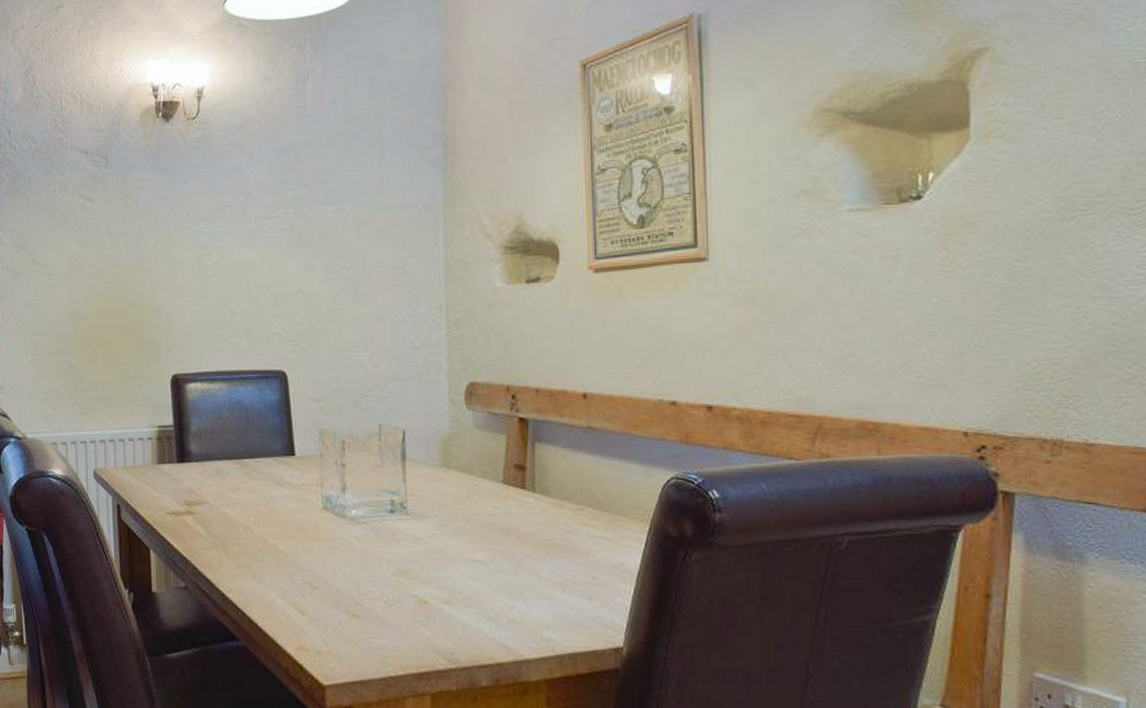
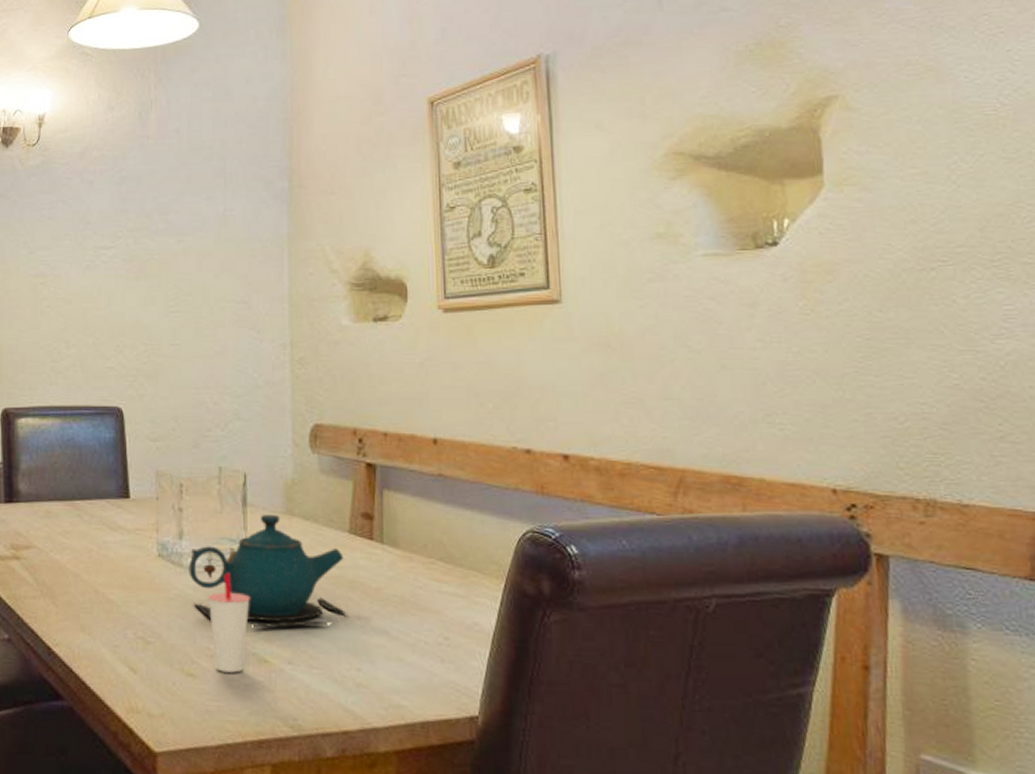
teapot: none [352,467,502,572] -> present [189,514,348,628]
cup: none [370,522,410,613] -> present [208,572,250,673]

